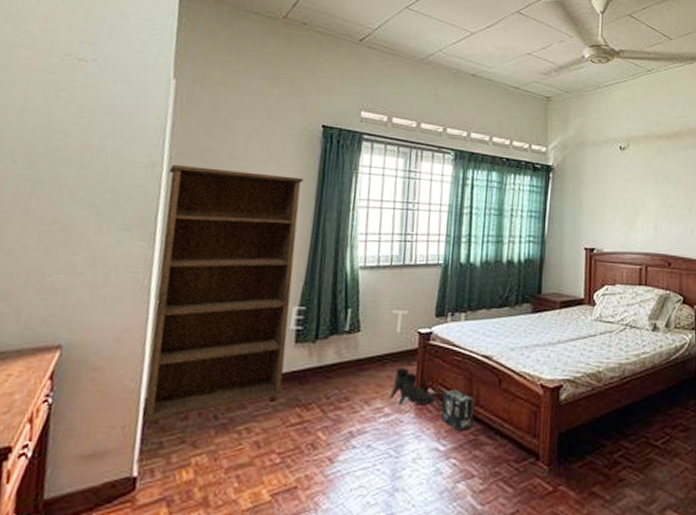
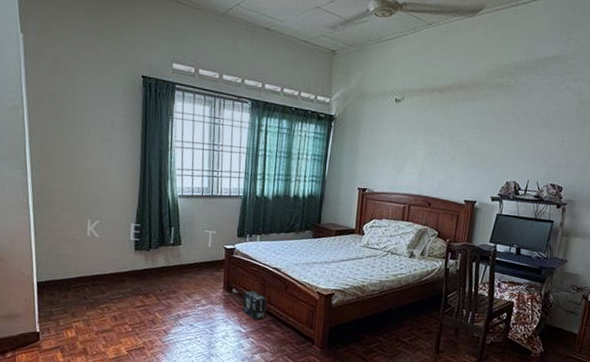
bookcase: present [142,165,304,425] -> none [28,108,131,300]
boots: present [390,368,434,405] -> none [205,273,237,300]

